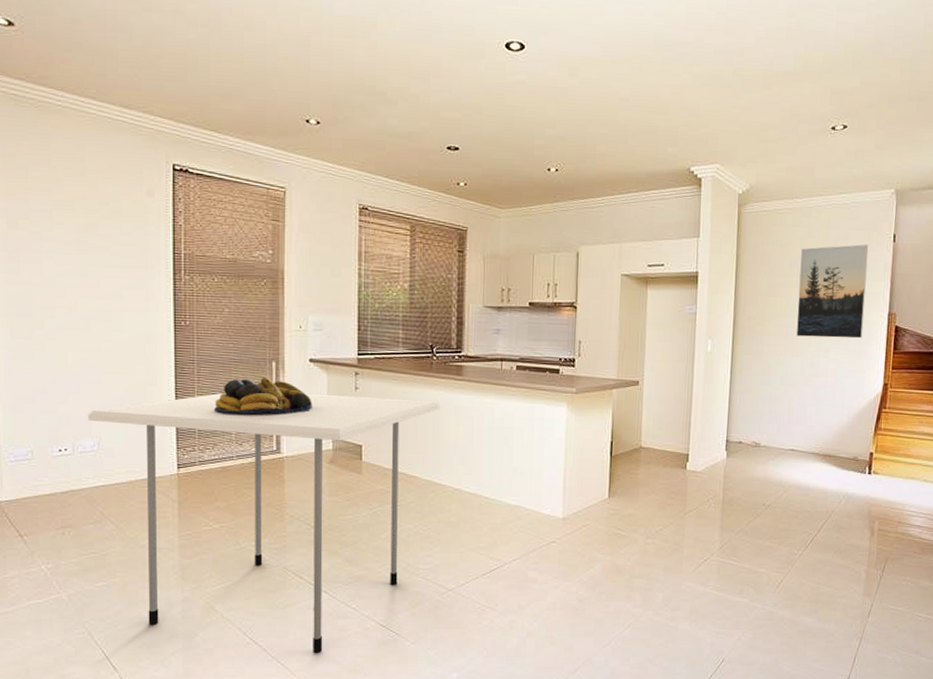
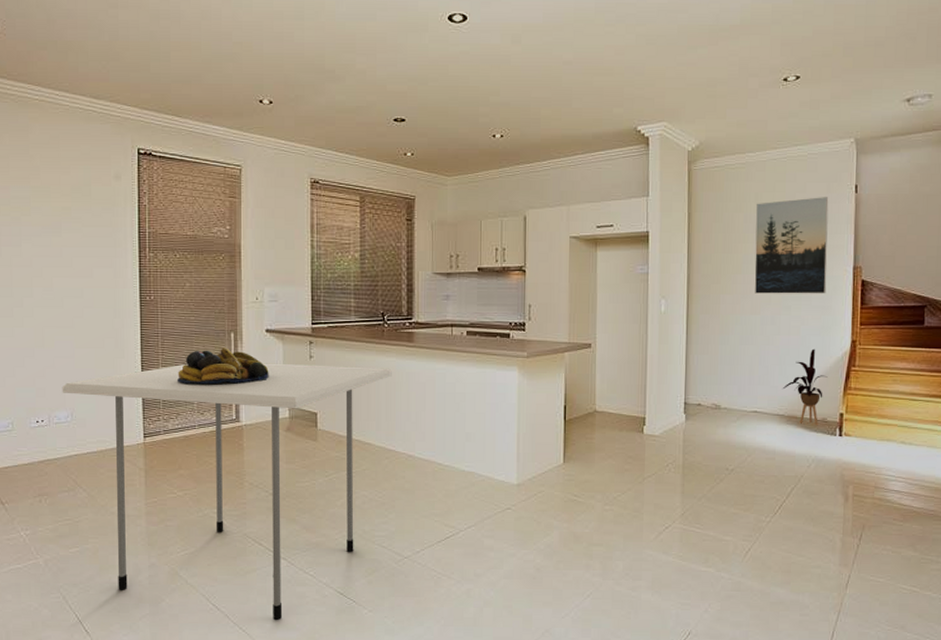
house plant: none [818,390,860,463] -> present [782,349,828,425]

